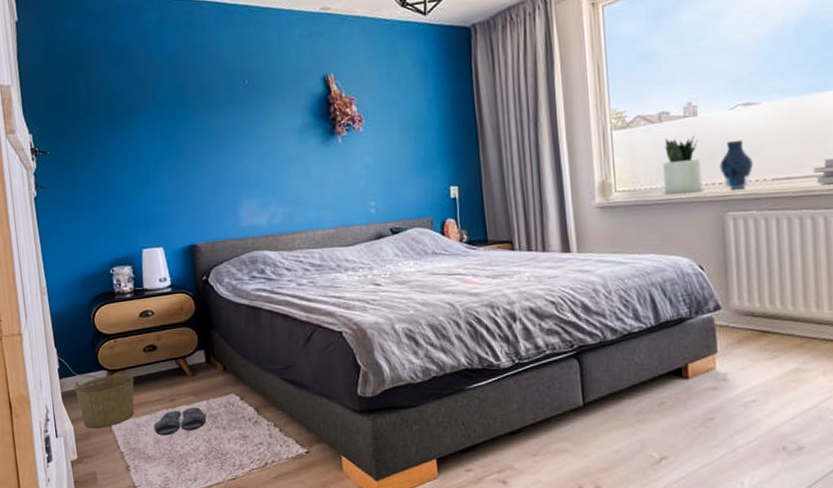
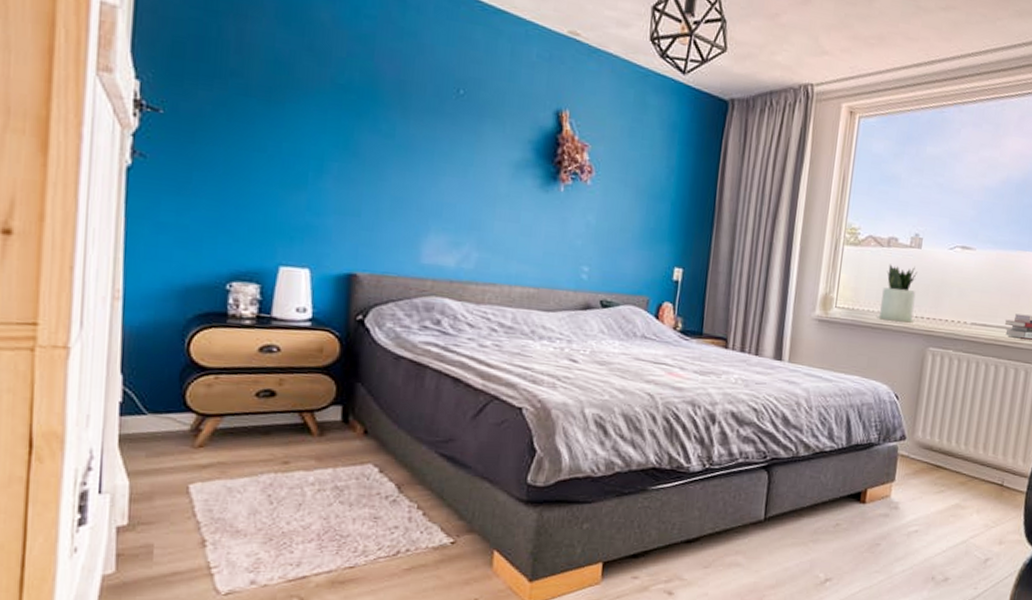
basket: present [74,372,134,428] -> none [141,420,236,488]
slippers: present [153,407,208,436] -> none [251,474,331,506]
vase: present [719,139,753,192] -> none [930,279,959,329]

